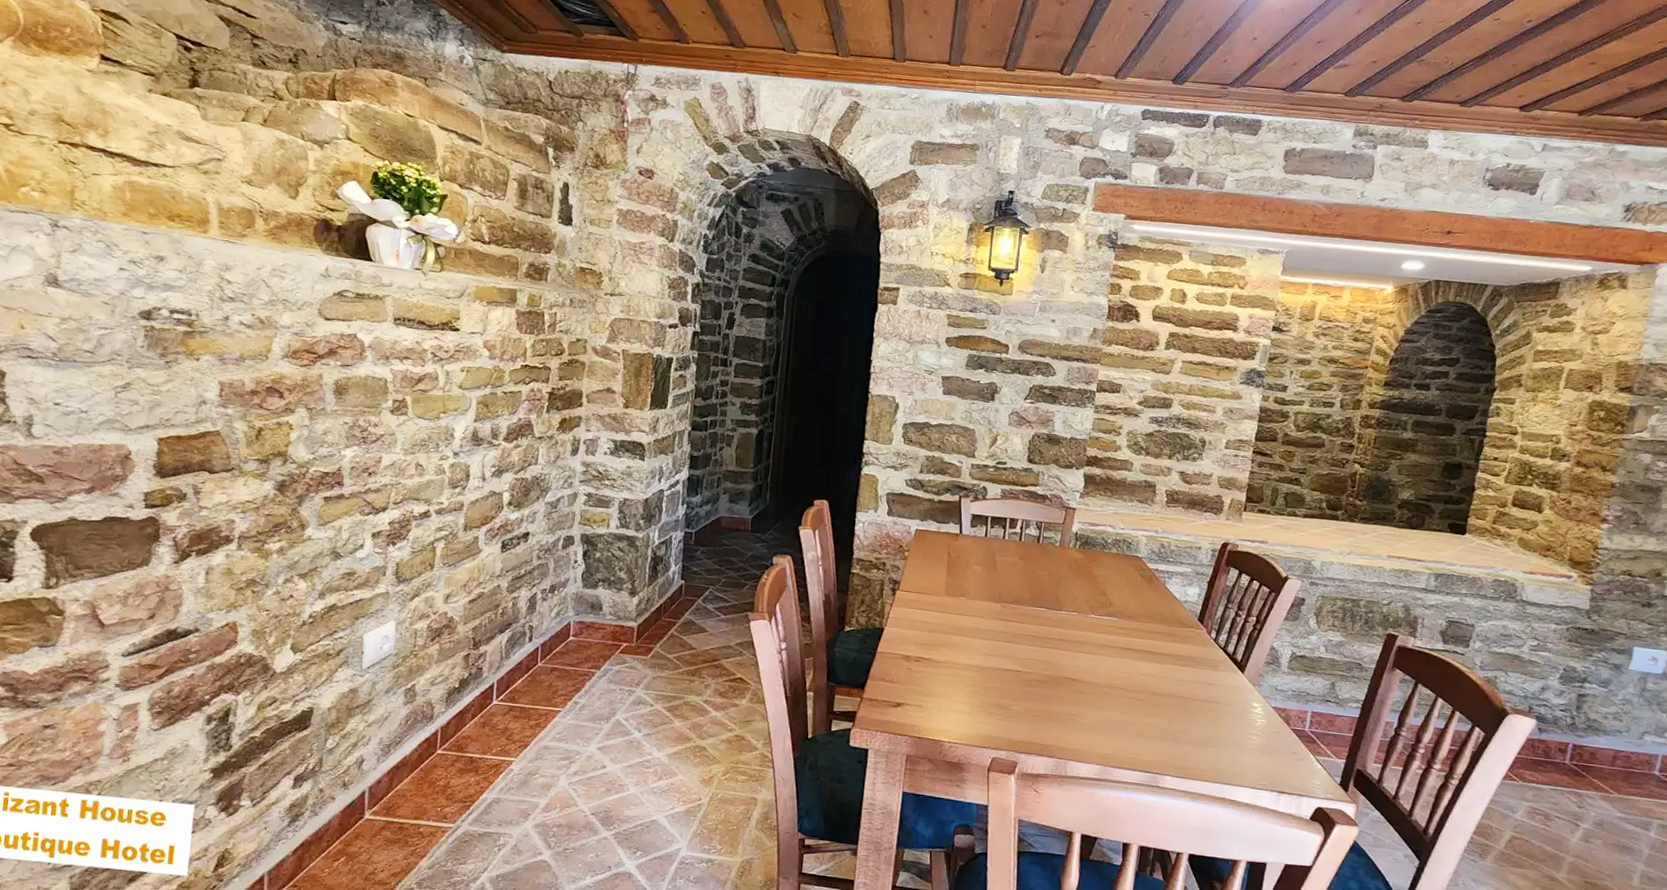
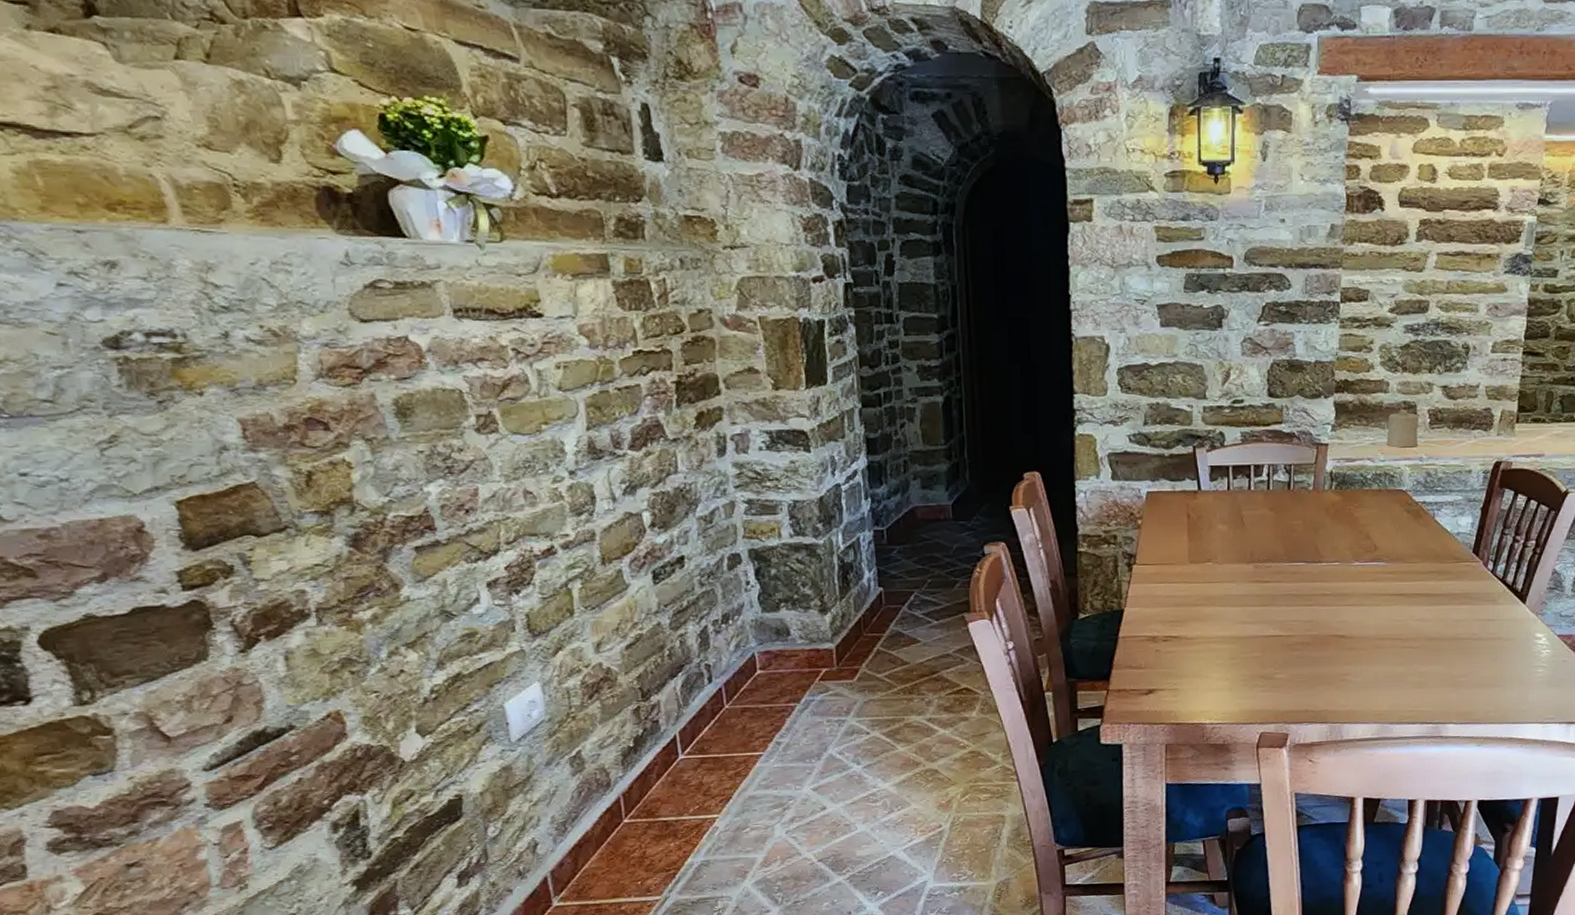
candle: none [1128,486,1158,521] -> present [1387,409,1419,448]

